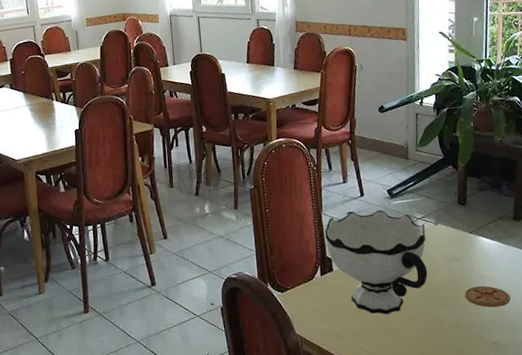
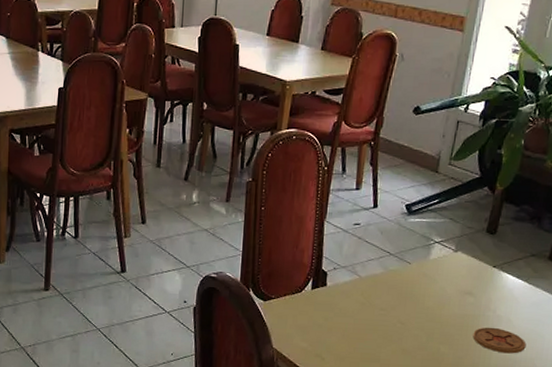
bowl: present [325,209,428,315] -> none [324,223,442,343]

